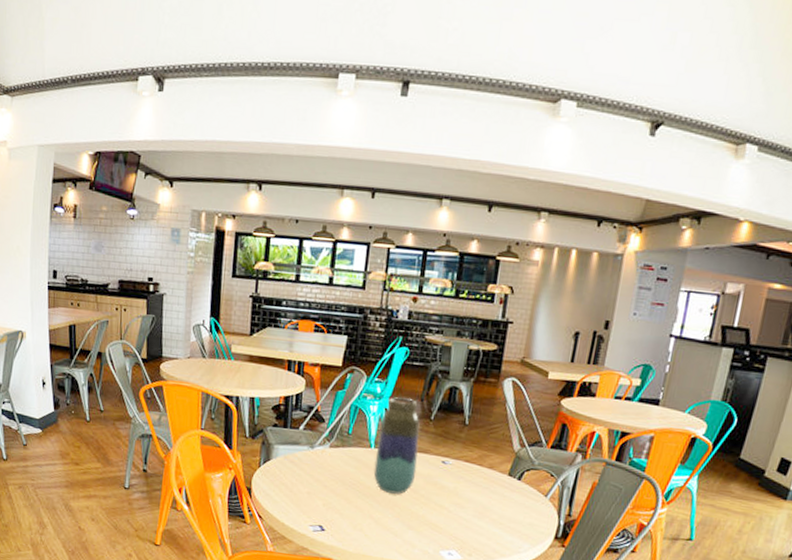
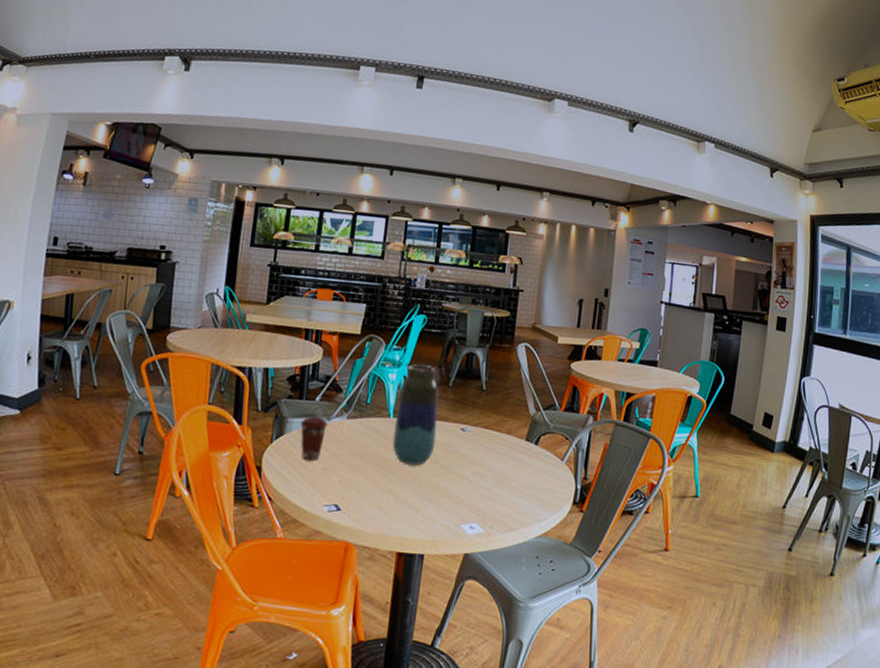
coffee cup: none [286,444,312,485] -> present [300,416,328,461]

